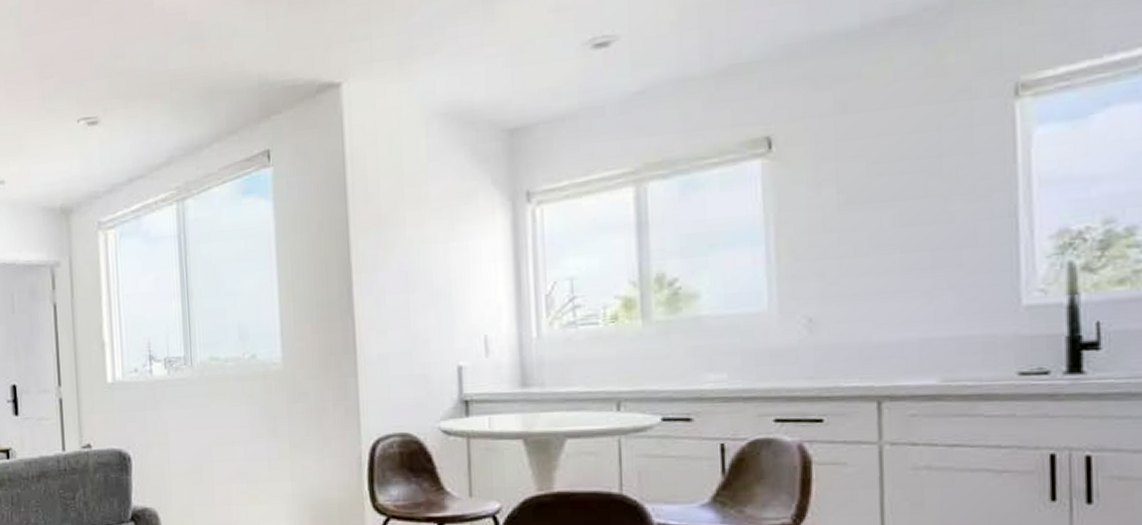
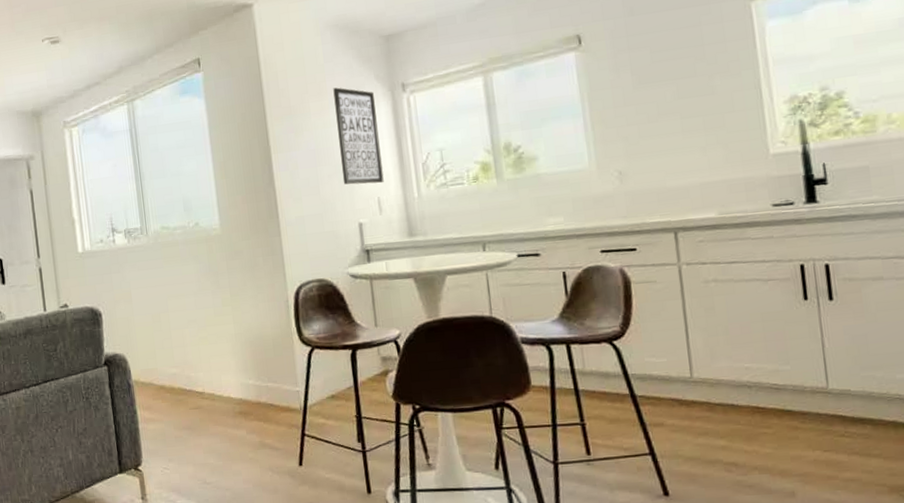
wall art: none [436,193,494,318] -> present [333,87,384,185]

